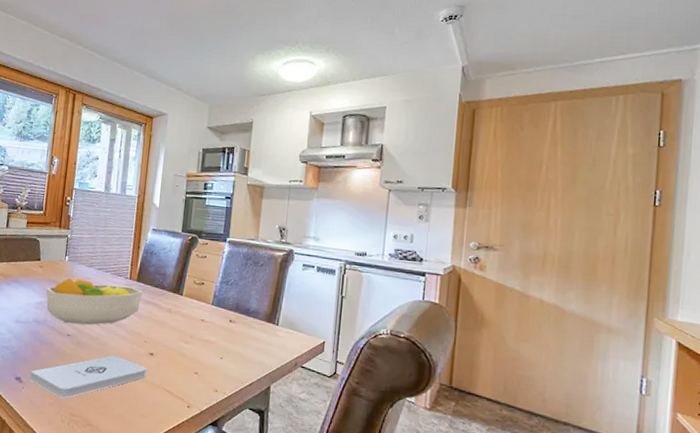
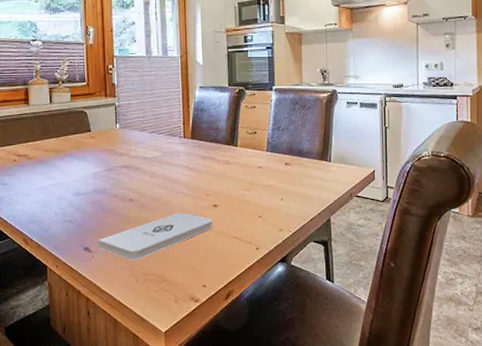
fruit bowl: present [46,277,143,325] -> none [101,143,198,188]

